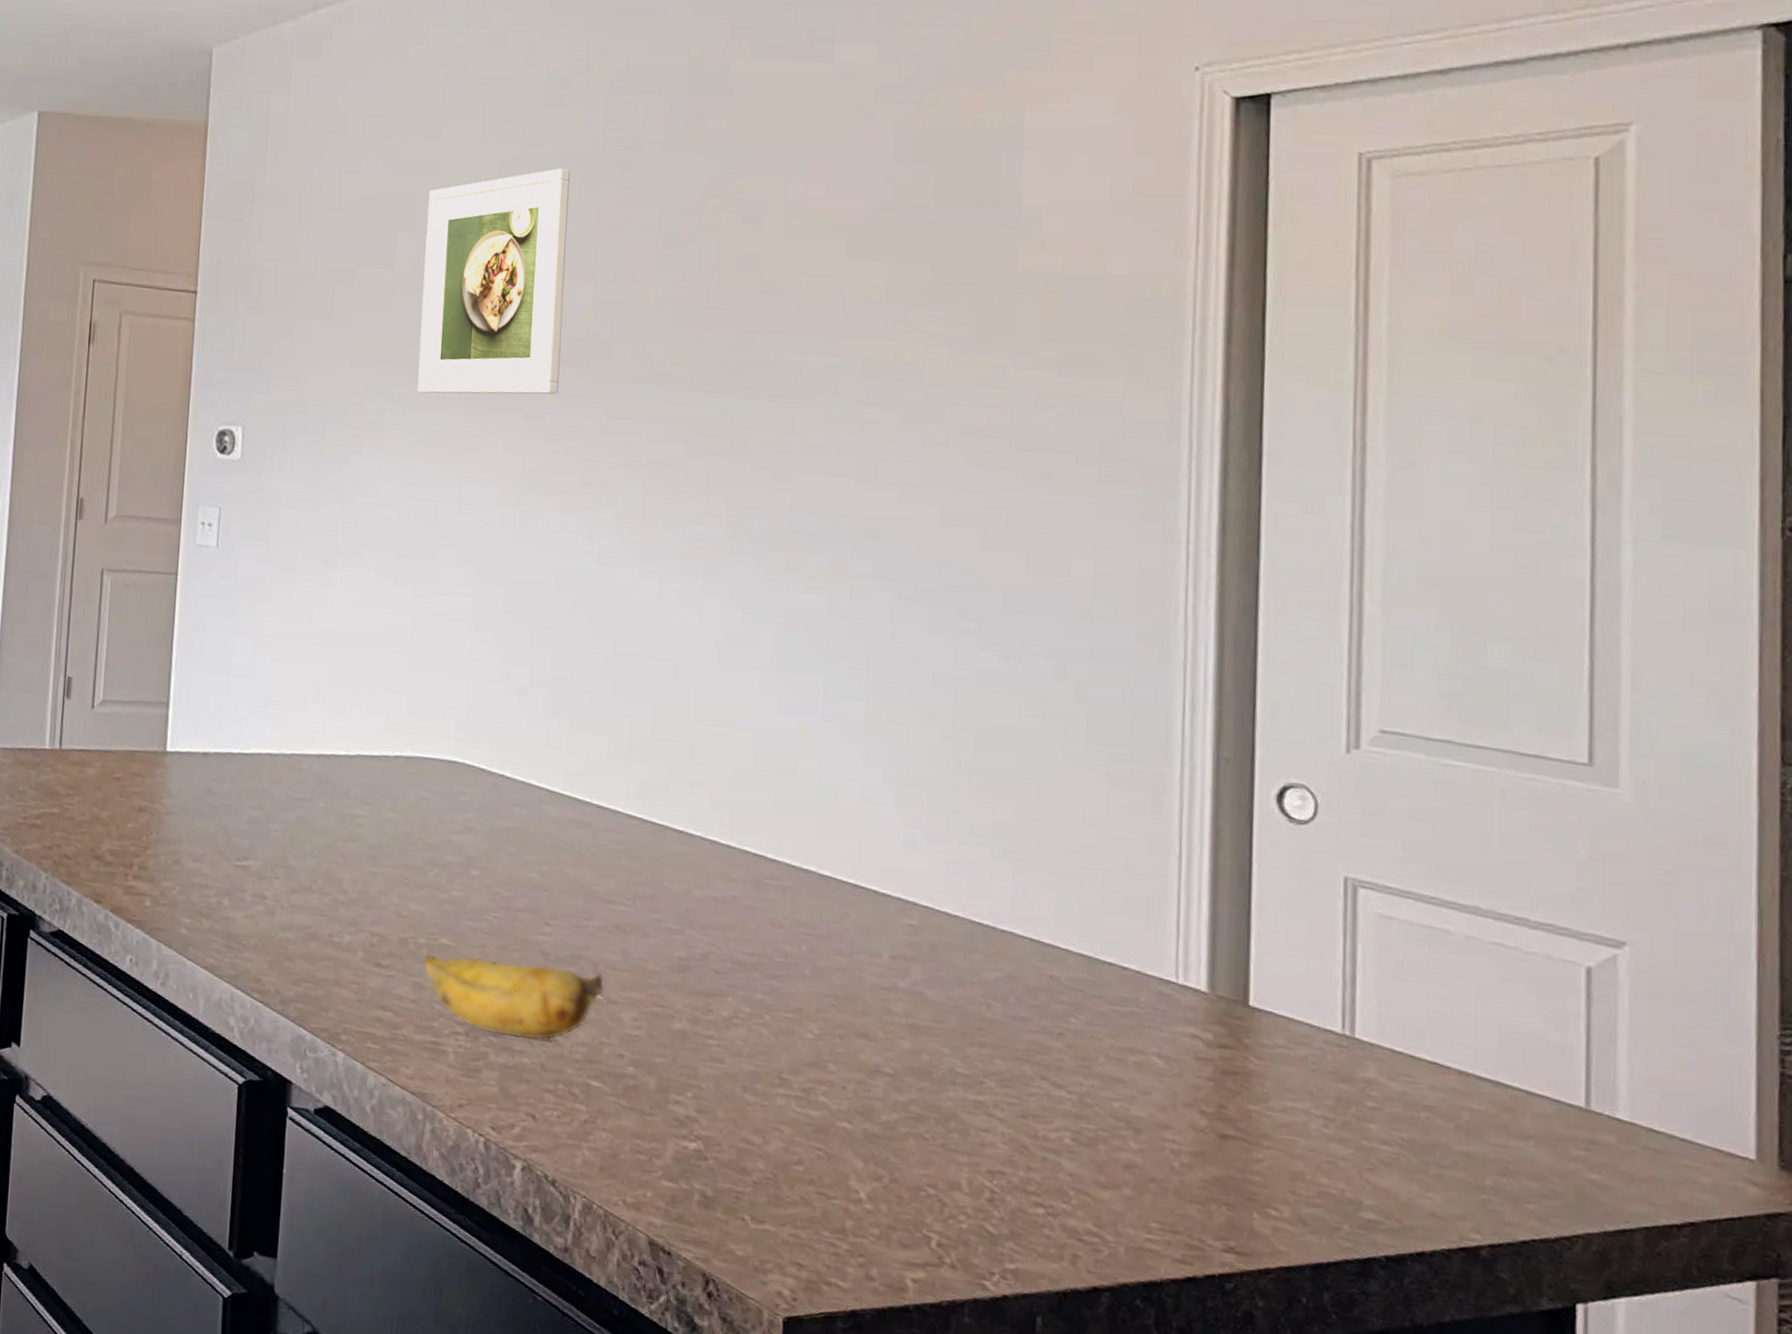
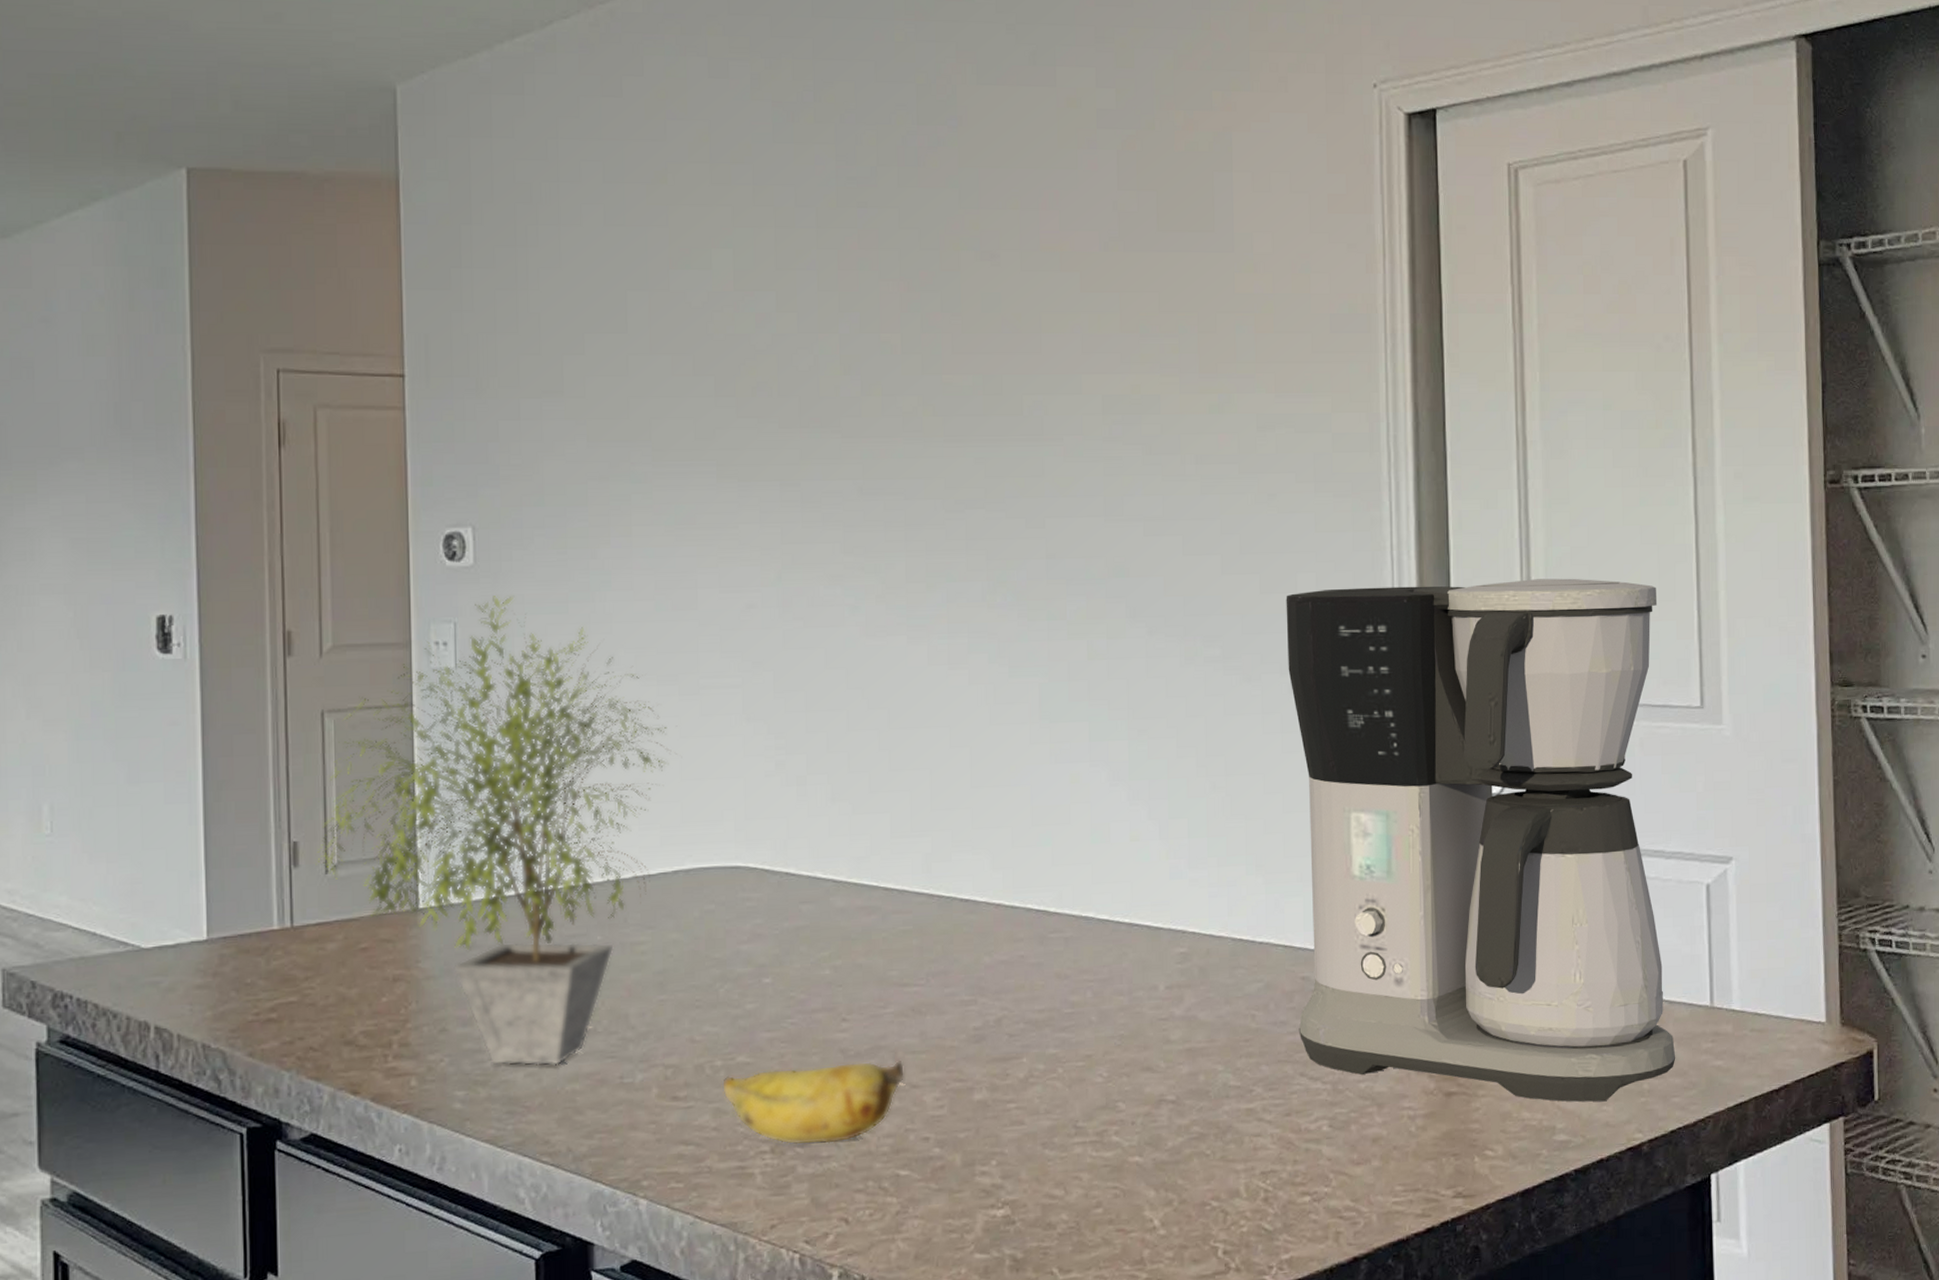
potted plant: none [84,488,407,913] -> present [315,595,677,1066]
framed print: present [417,168,570,395] -> none [658,211,812,470]
coffee maker: none [1042,577,1534,1188] -> present [1286,578,1676,1102]

